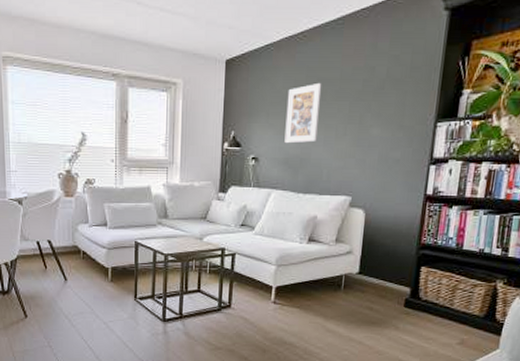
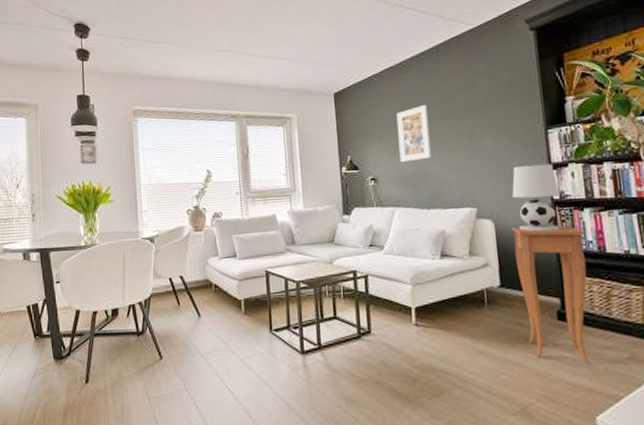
side table: none [374,218,448,347] -> present [512,225,590,365]
table lamp: none [388,158,434,225] -> present [512,163,560,232]

